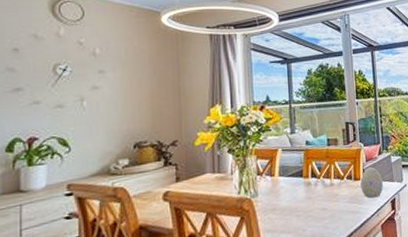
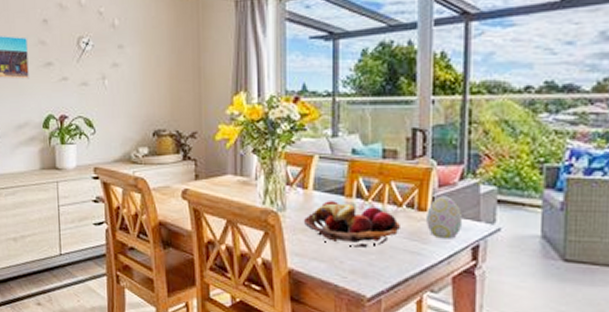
fruit basket: none [272,182,345,217] -> present [303,201,402,248]

